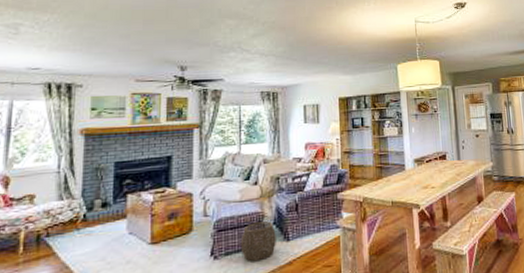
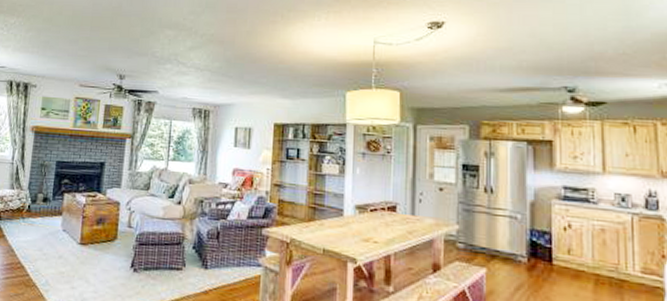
woven basket: present [240,221,276,262] -> none [159,243,195,283]

